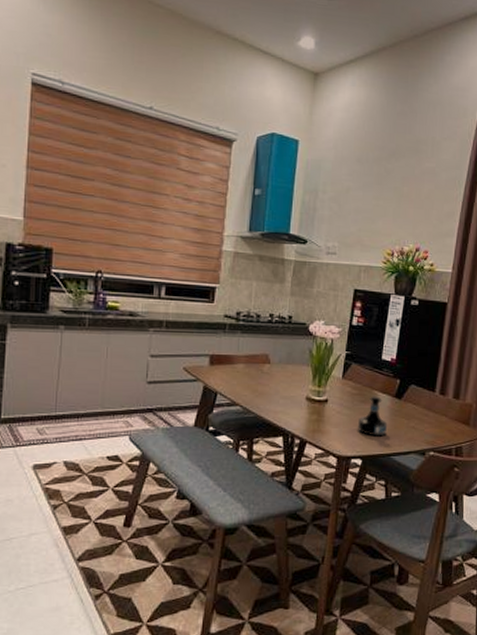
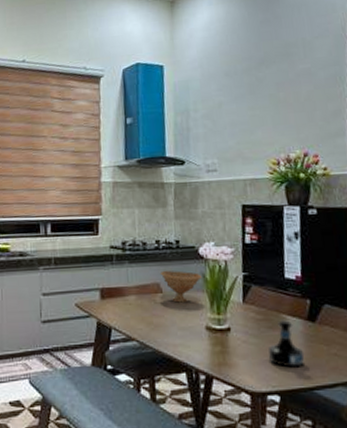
bowl: none [269,344,308,374] -> present [159,270,202,303]

